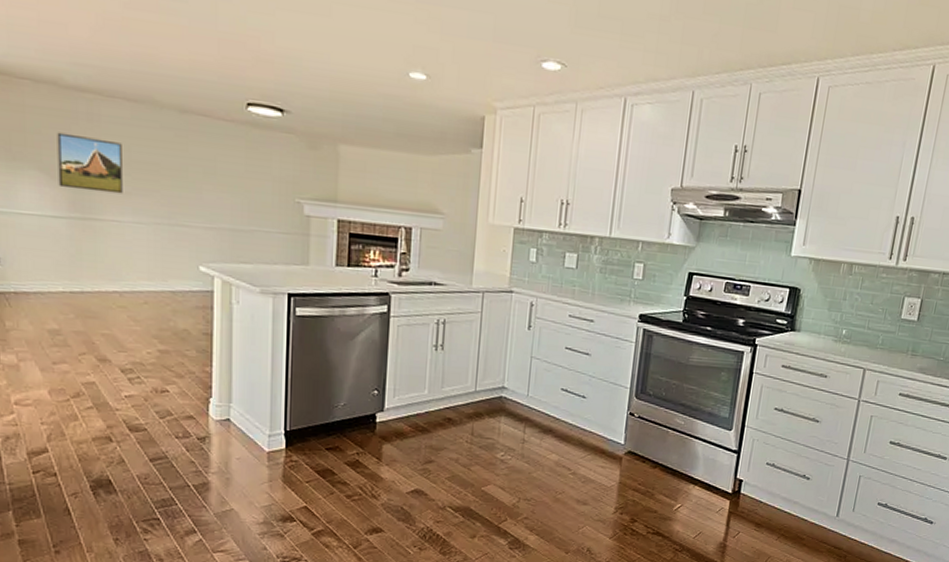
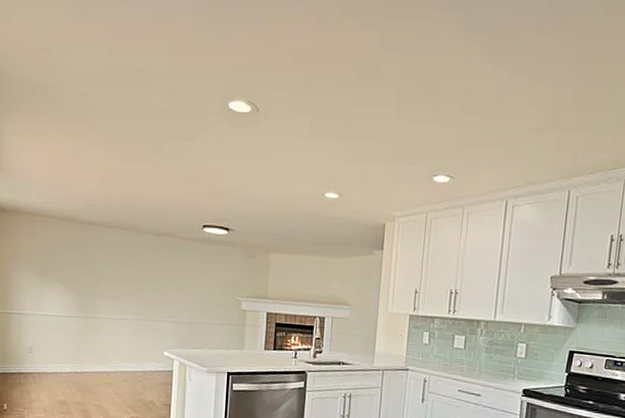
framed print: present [57,132,123,194] -> none [72,255,115,298]

